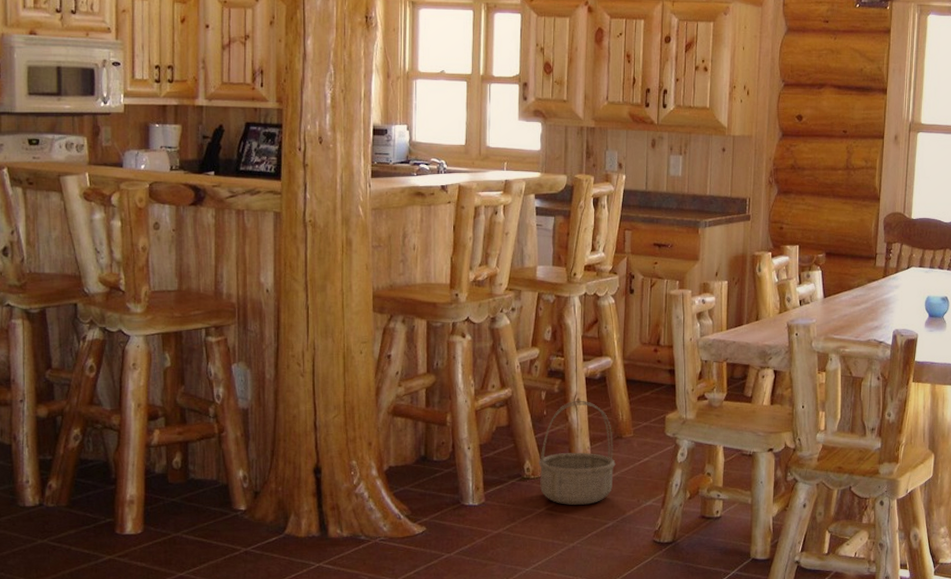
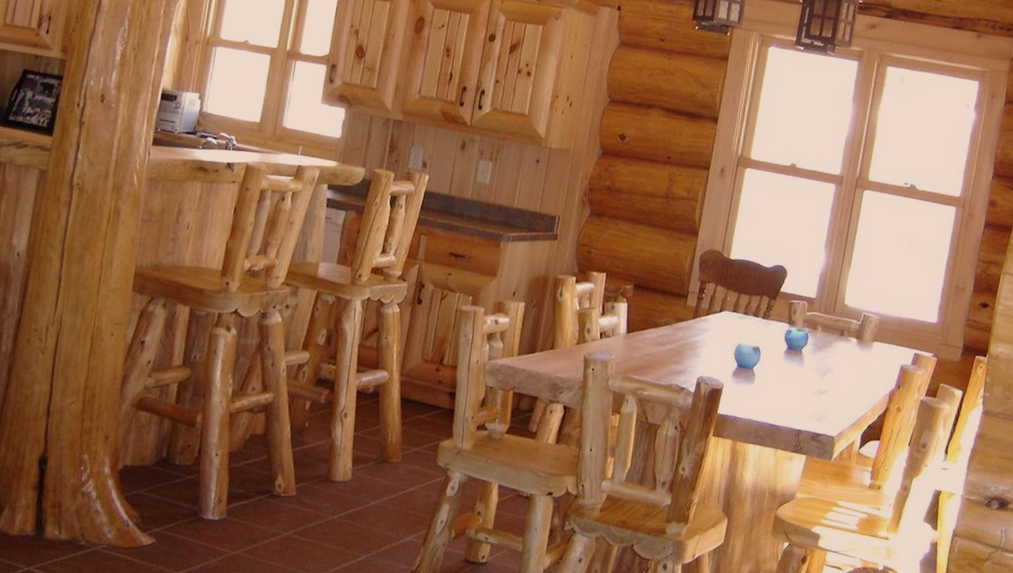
basket: present [539,400,616,505] -> none [290,414,379,533]

